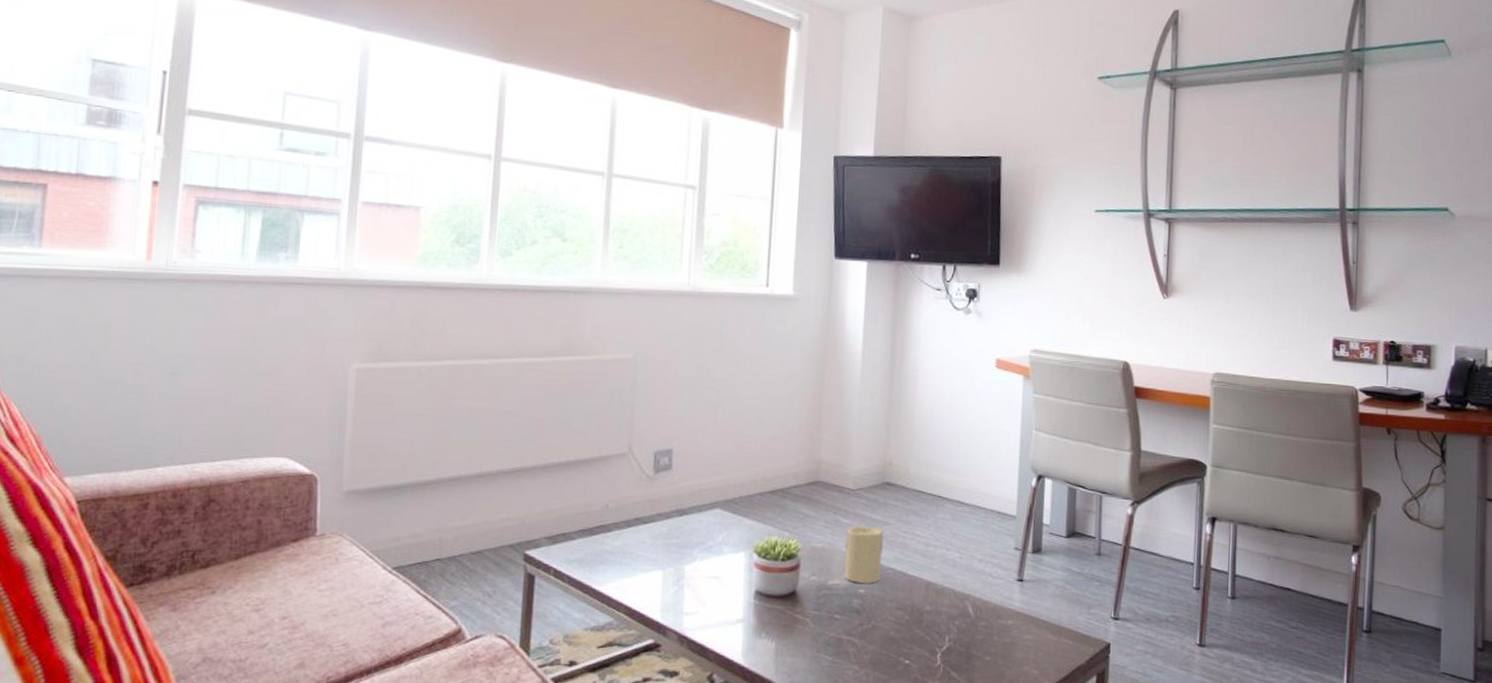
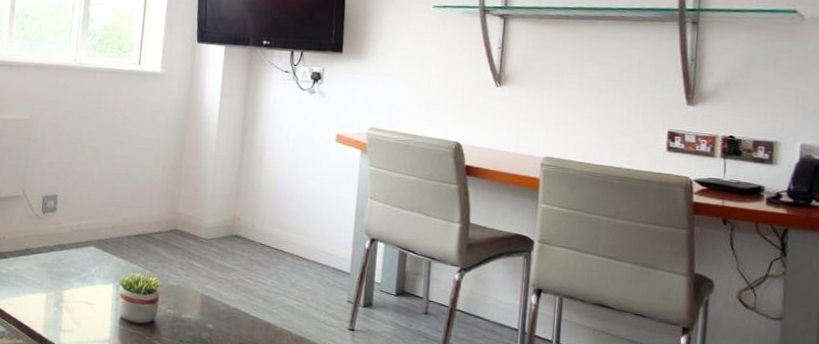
candle: present [845,526,884,583] -> none [196,270,231,320]

